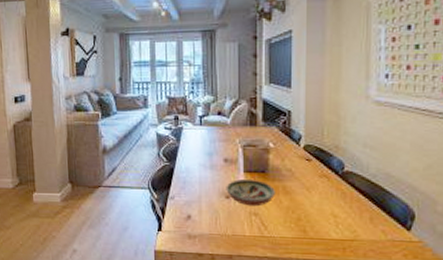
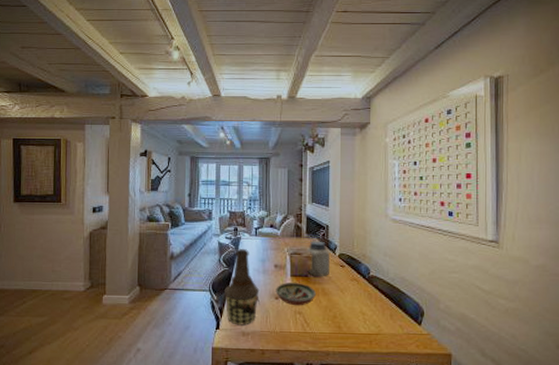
bottle: none [166,141,209,227] -> present [225,249,261,326]
jar: none [263,130,294,173] -> present [306,241,331,277]

